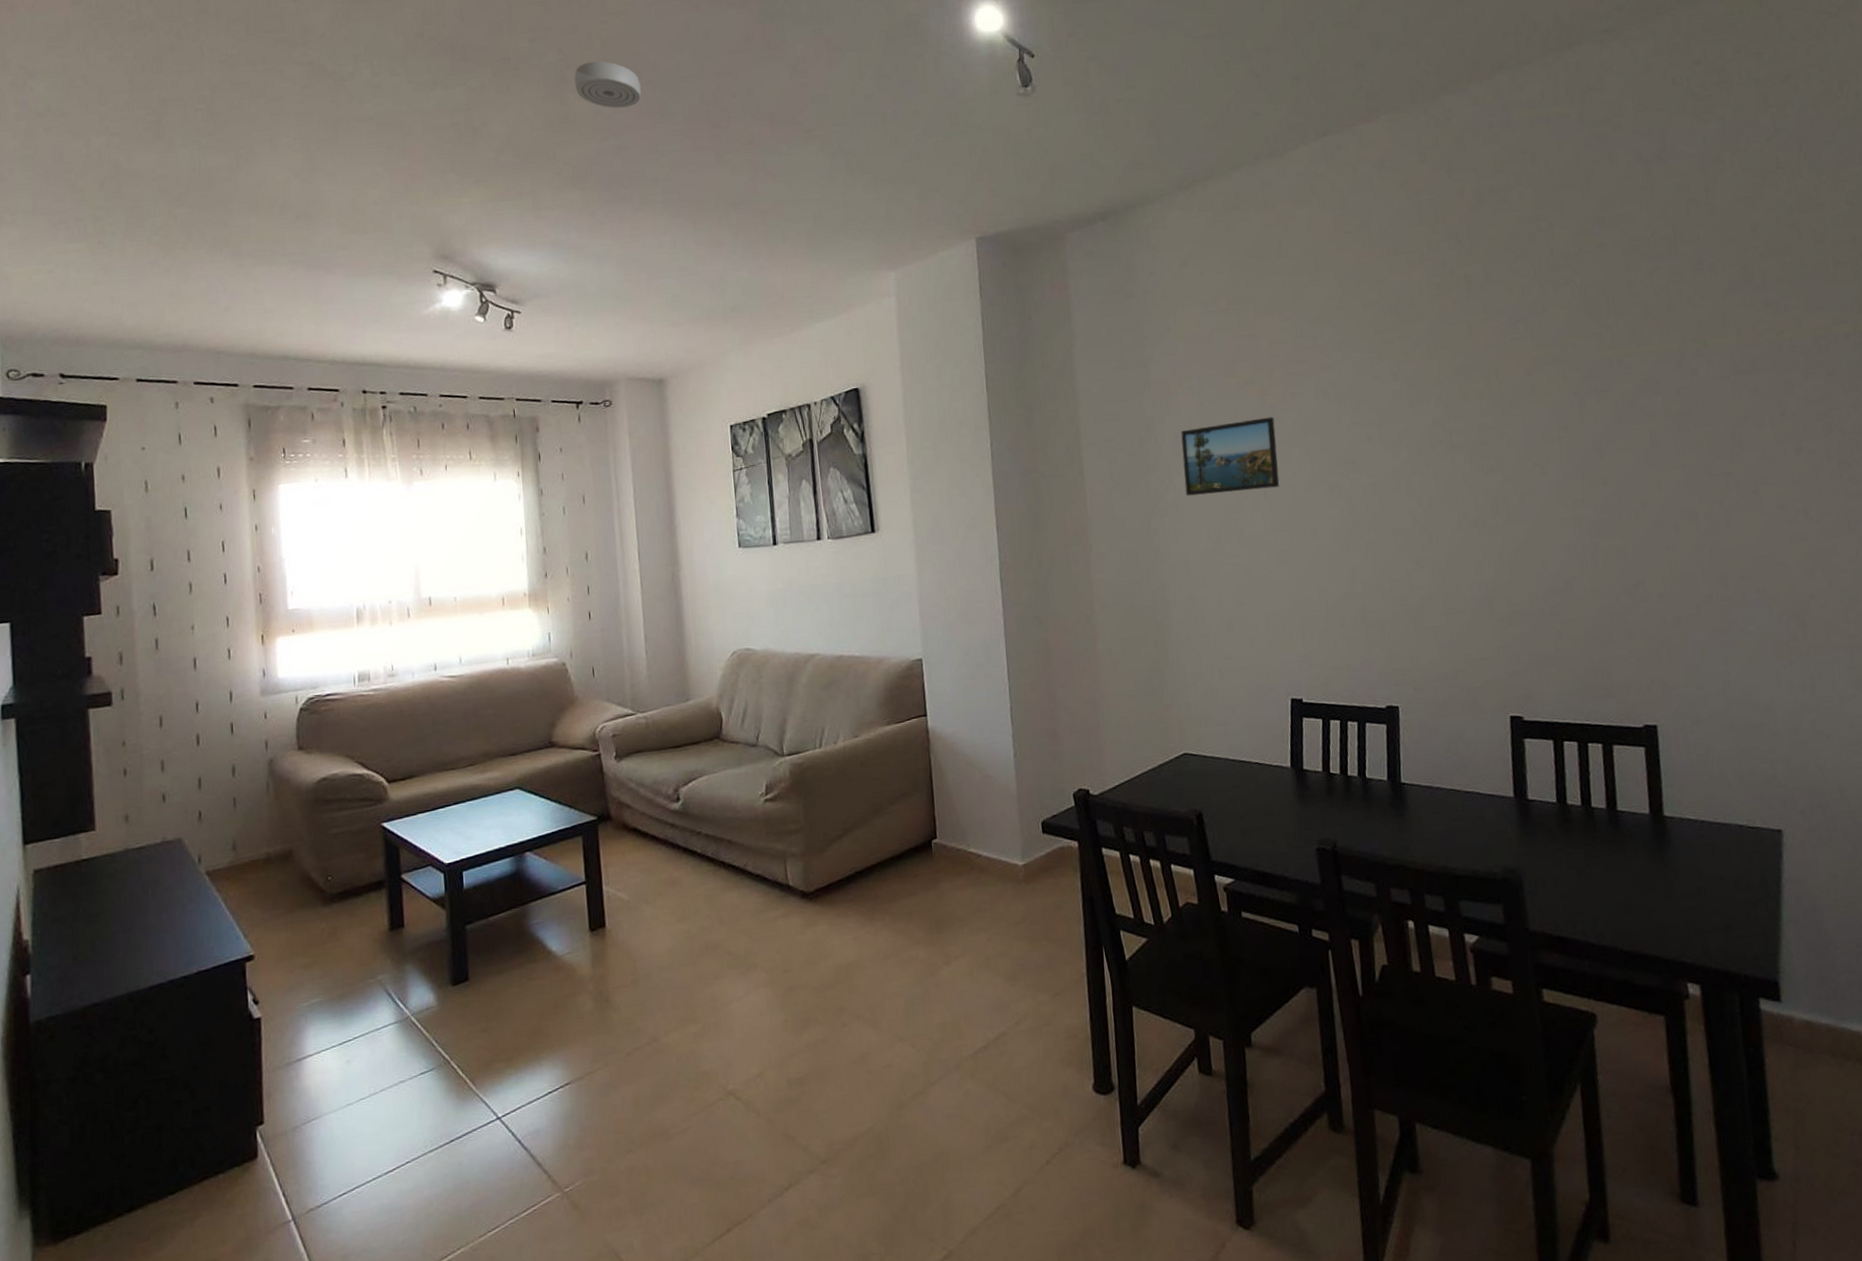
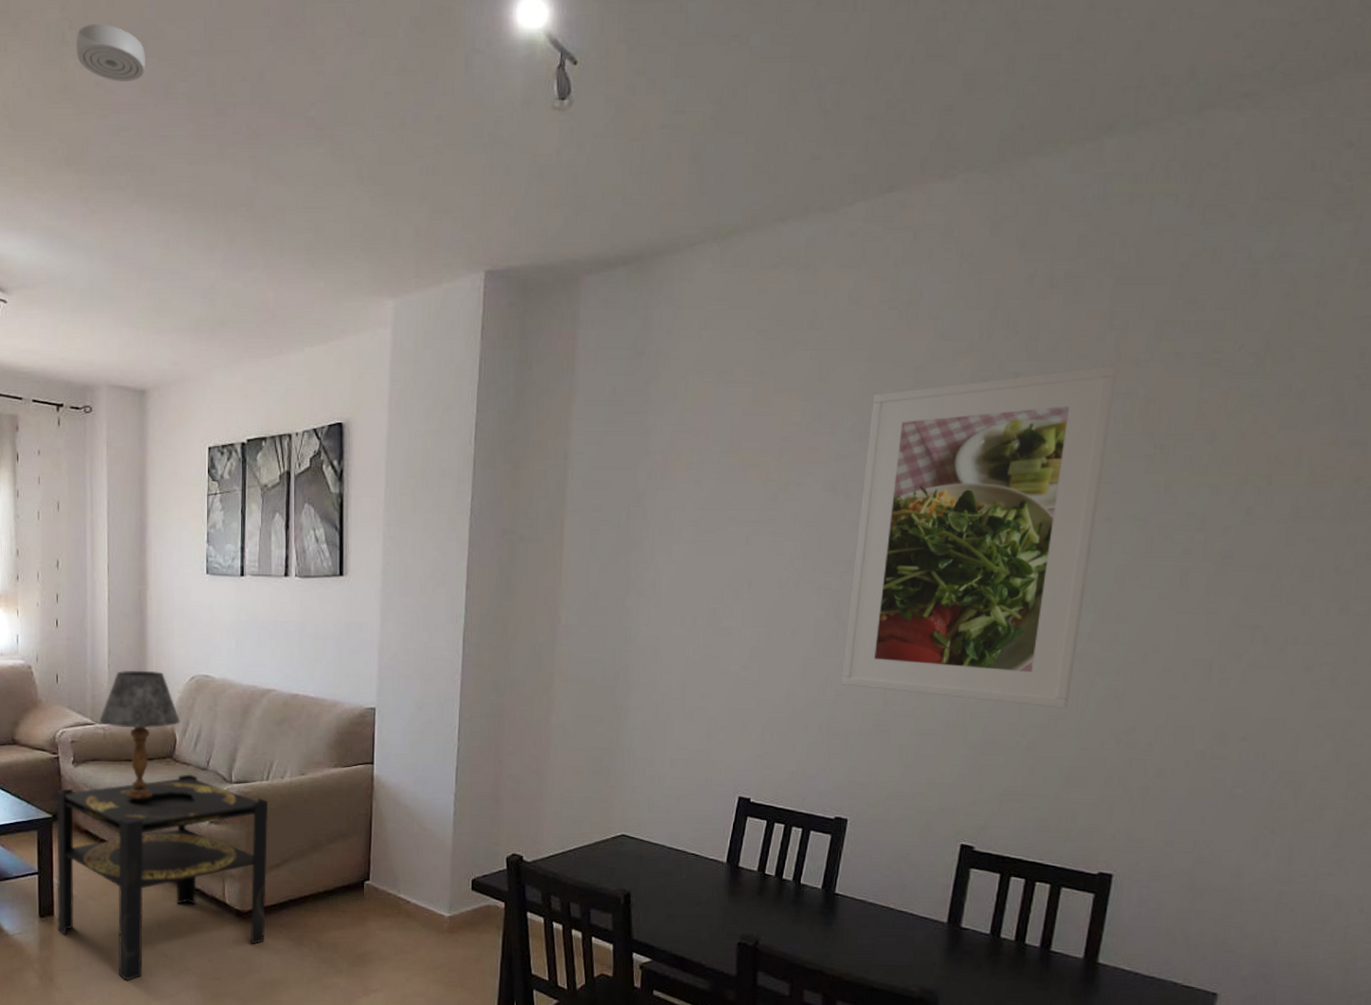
side table: none [601,752,835,988] -> present [56,774,269,980]
table lamp: none [640,651,725,787] -> present [98,670,180,799]
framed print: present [1181,417,1280,496] -> none [666,505,773,581]
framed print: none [1345,261,1579,577] -> present [841,366,1117,708]

